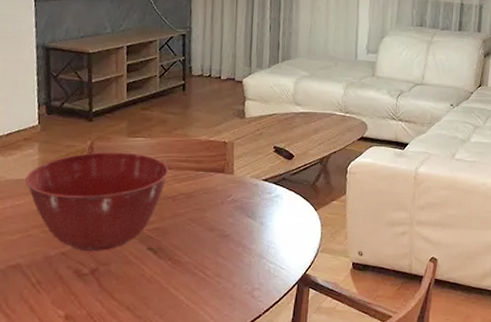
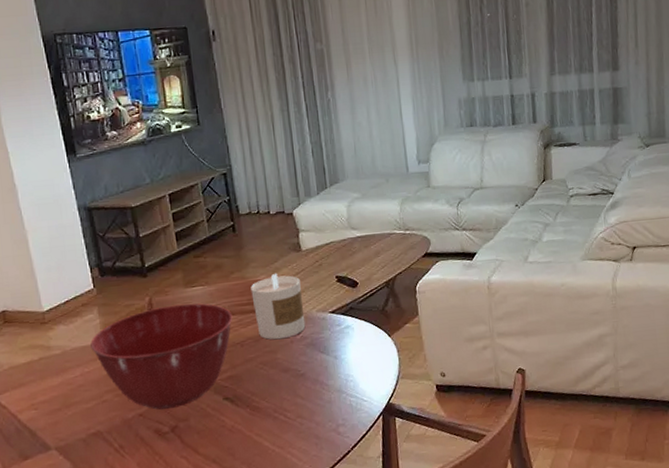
candle: none [190,135,239,199] -> present [251,273,306,340]

